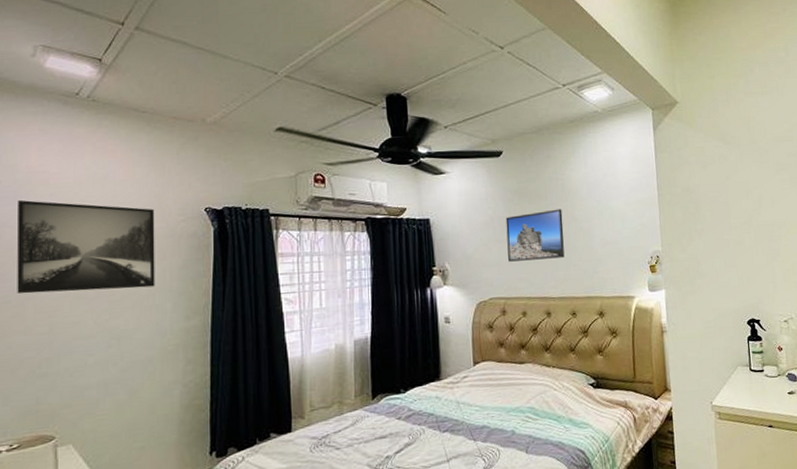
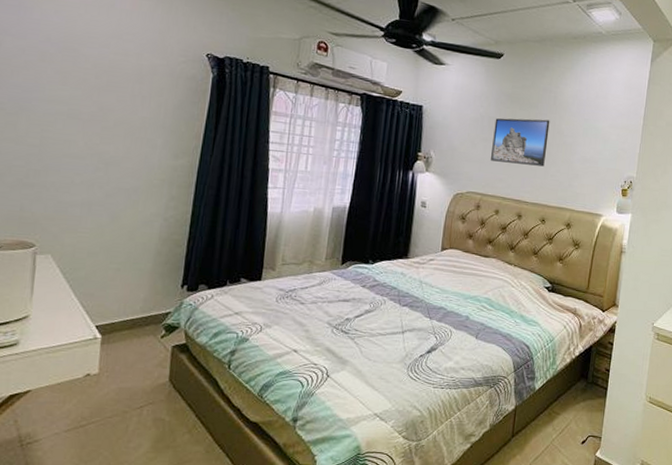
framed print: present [17,199,155,294] -> none [12,10,157,121]

